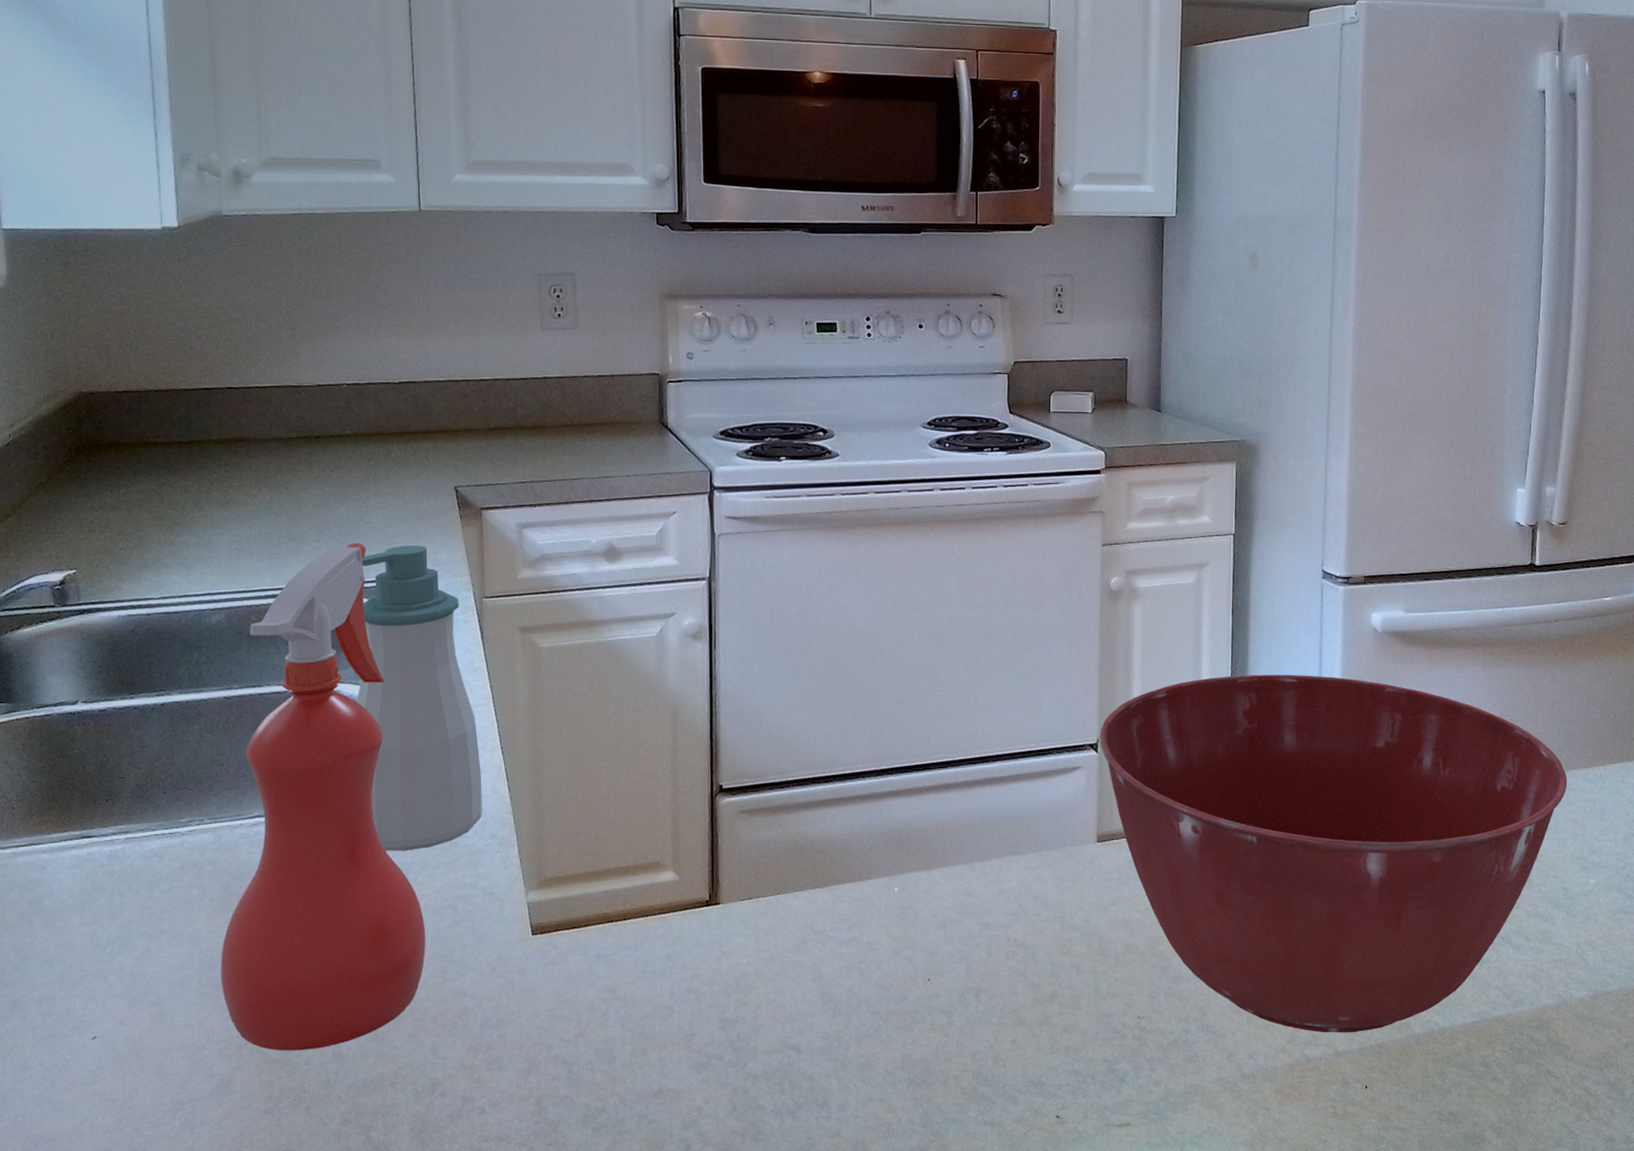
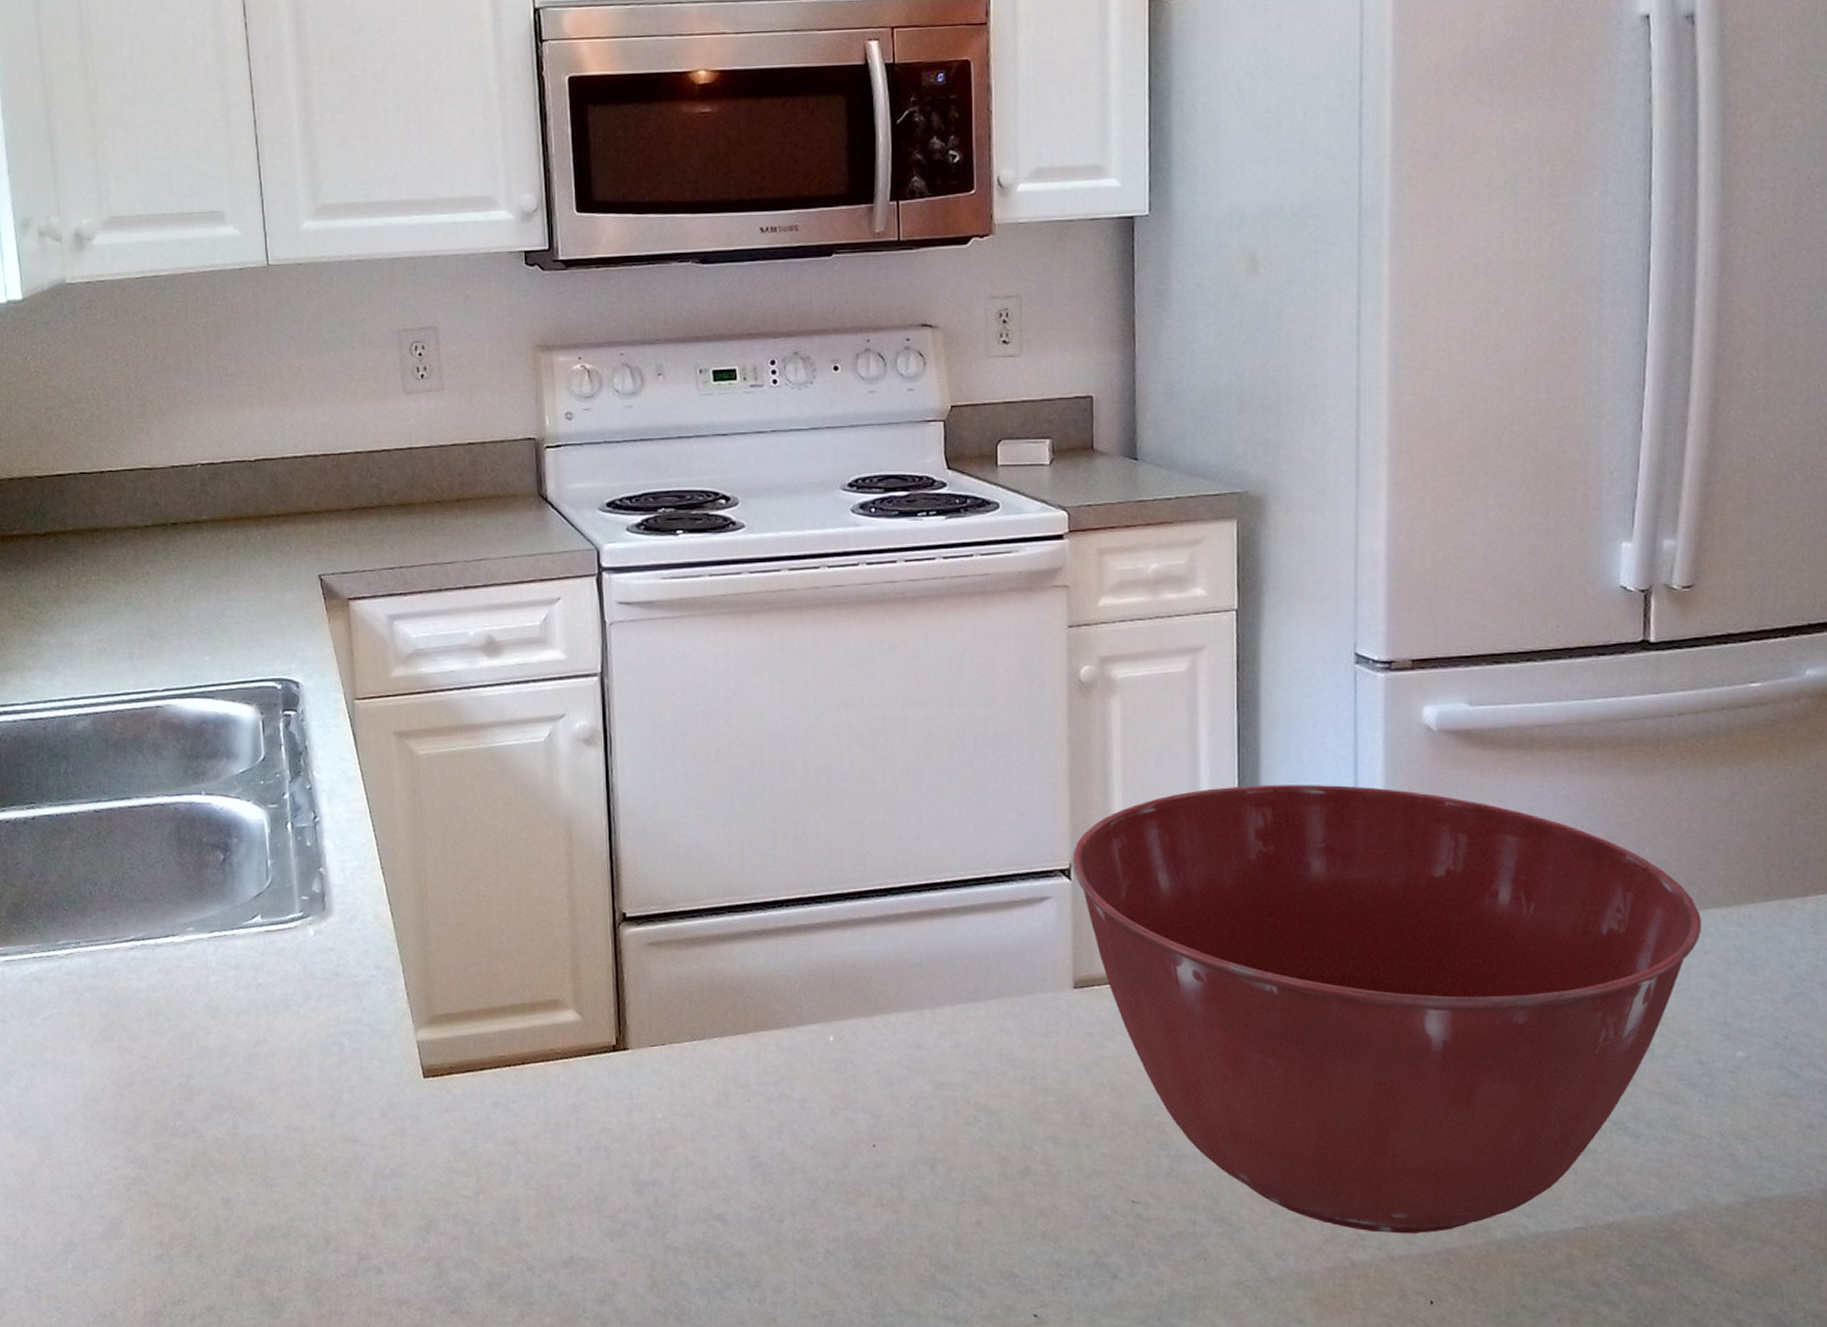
spray bottle: present [221,542,426,1051] -> none [104,640,312,1195]
soap bottle: present [356,545,482,851] -> none [225,642,364,981]

